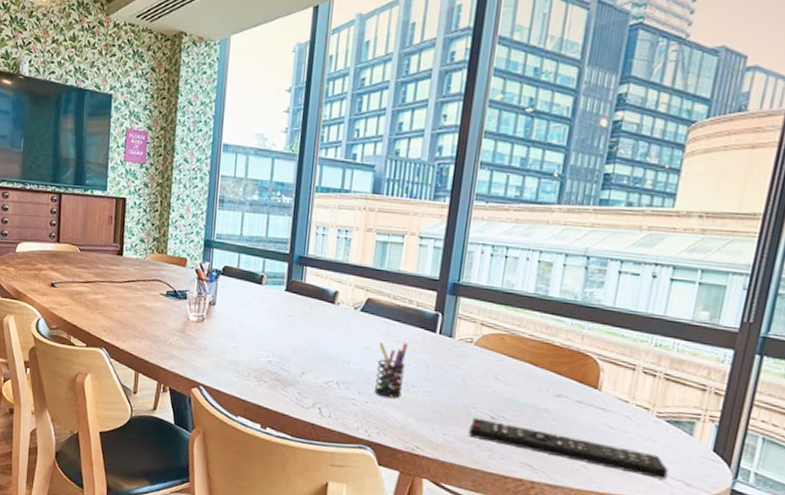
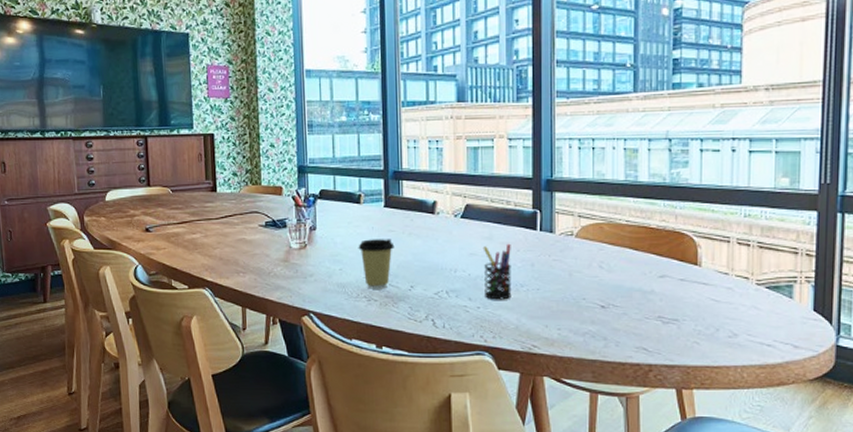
coffee cup: none [254,320,291,372] -> present [358,239,395,289]
remote control: present [469,417,668,480] -> none [582,308,775,345]

